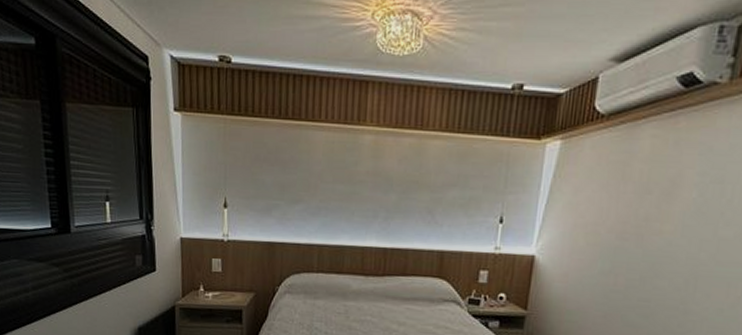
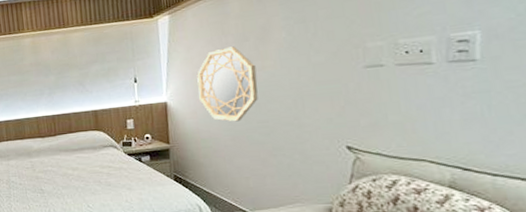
home mirror: none [574,198,652,296] -> present [197,46,258,122]

